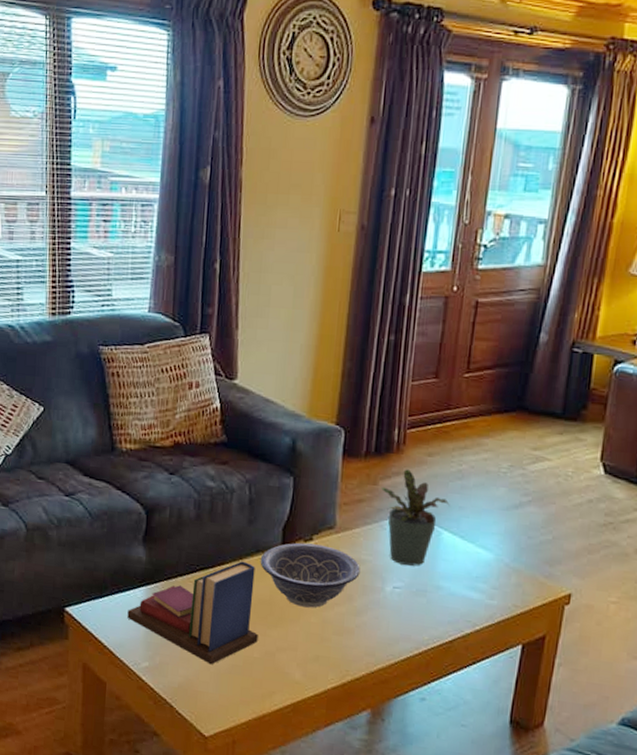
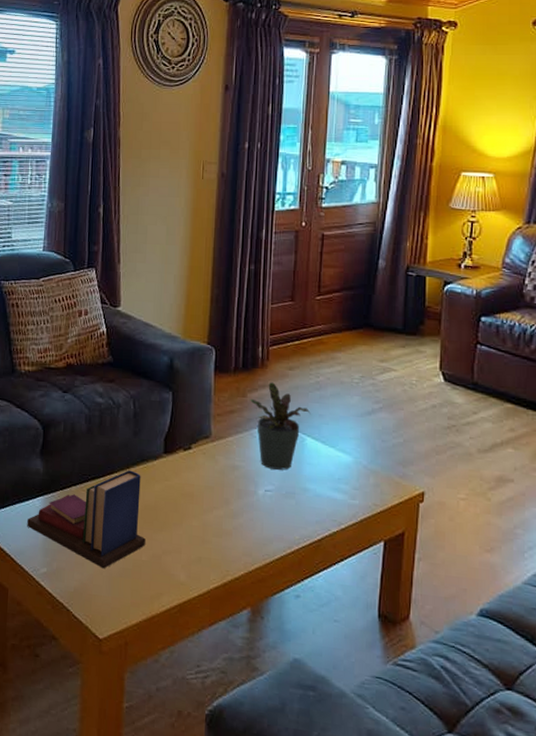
decorative bowl: present [260,542,361,608] -> none [145,451,235,512]

